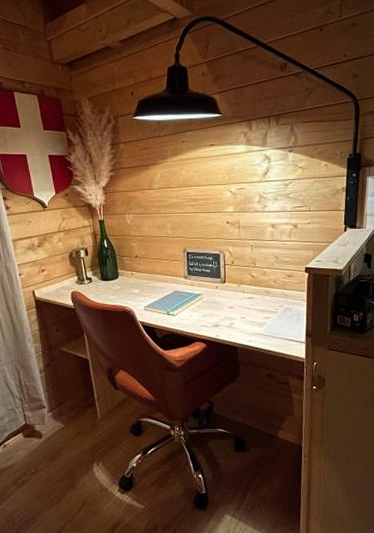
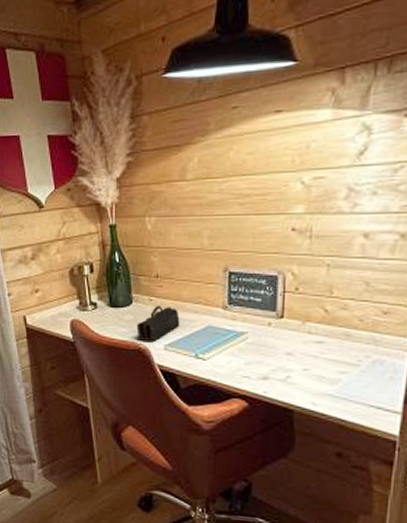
pencil case: none [123,278,155,304] -> present [136,305,180,341]

